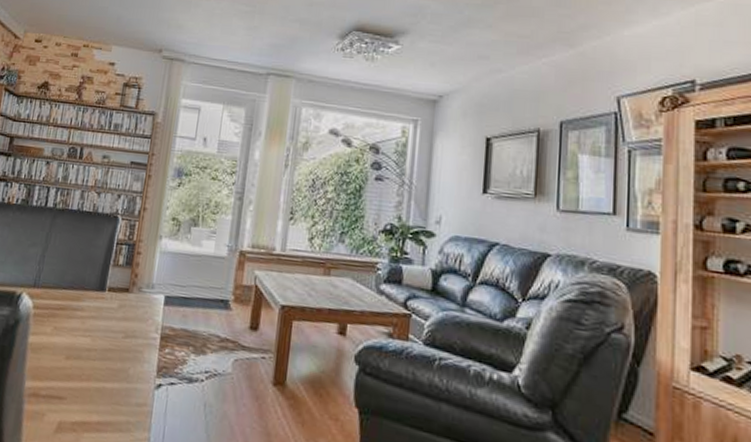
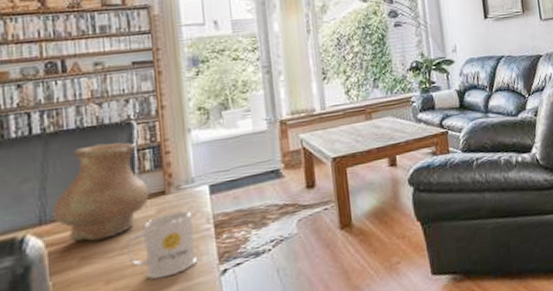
vase: none [43,228,117,317] -> present [52,142,149,242]
mug: none [87,311,146,373] -> present [126,210,198,280]

